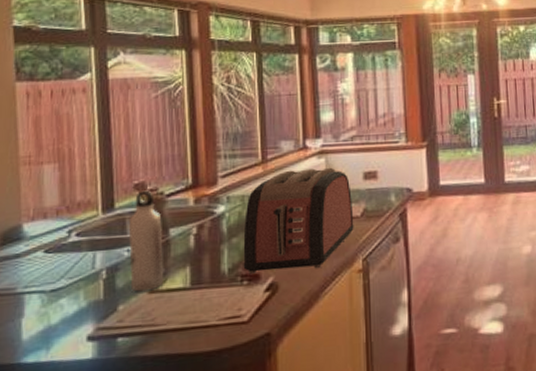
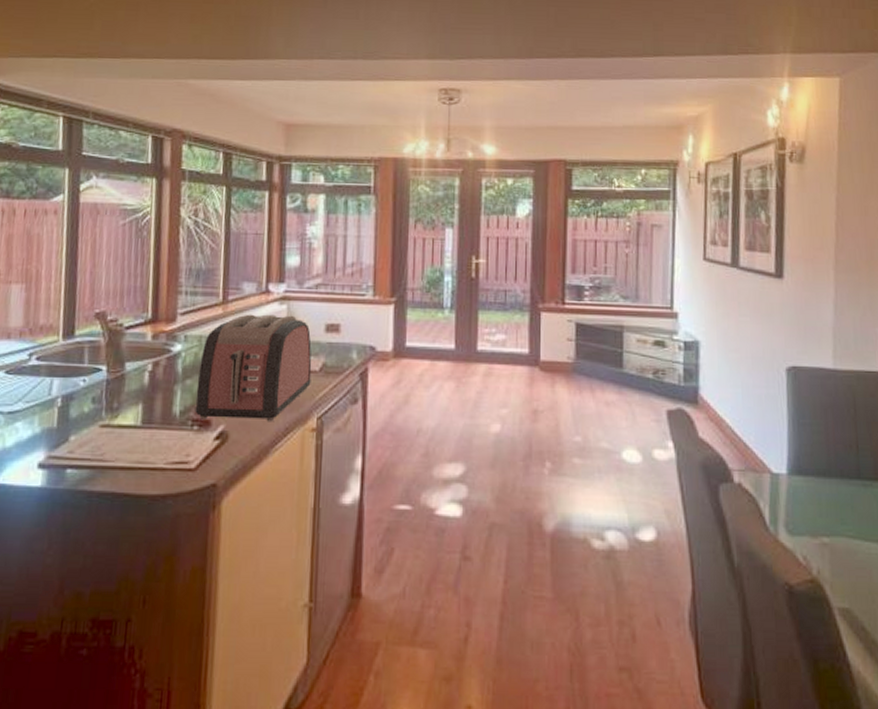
water bottle: present [128,190,164,292] -> none [83,320,119,425]

